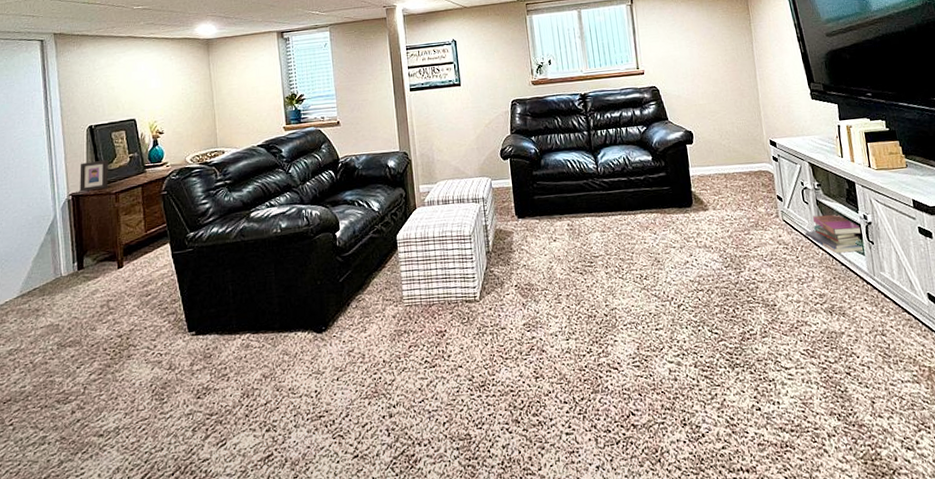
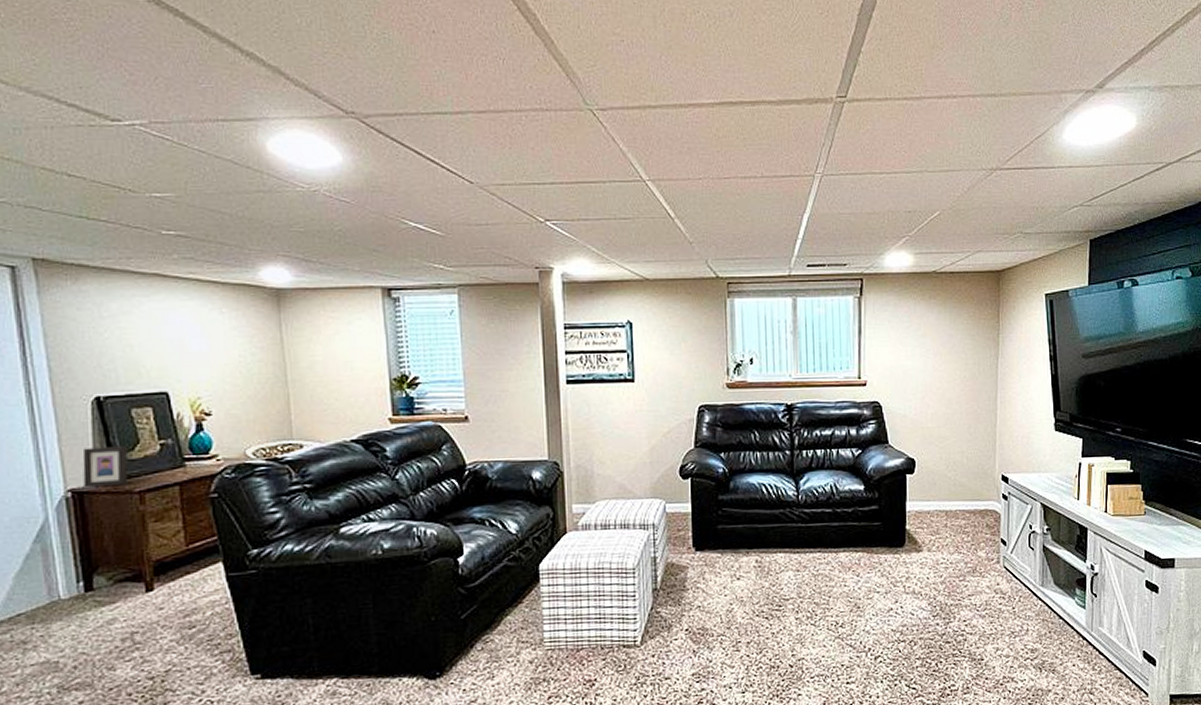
books: present [805,214,865,254] -> none [1026,562,1087,606]

